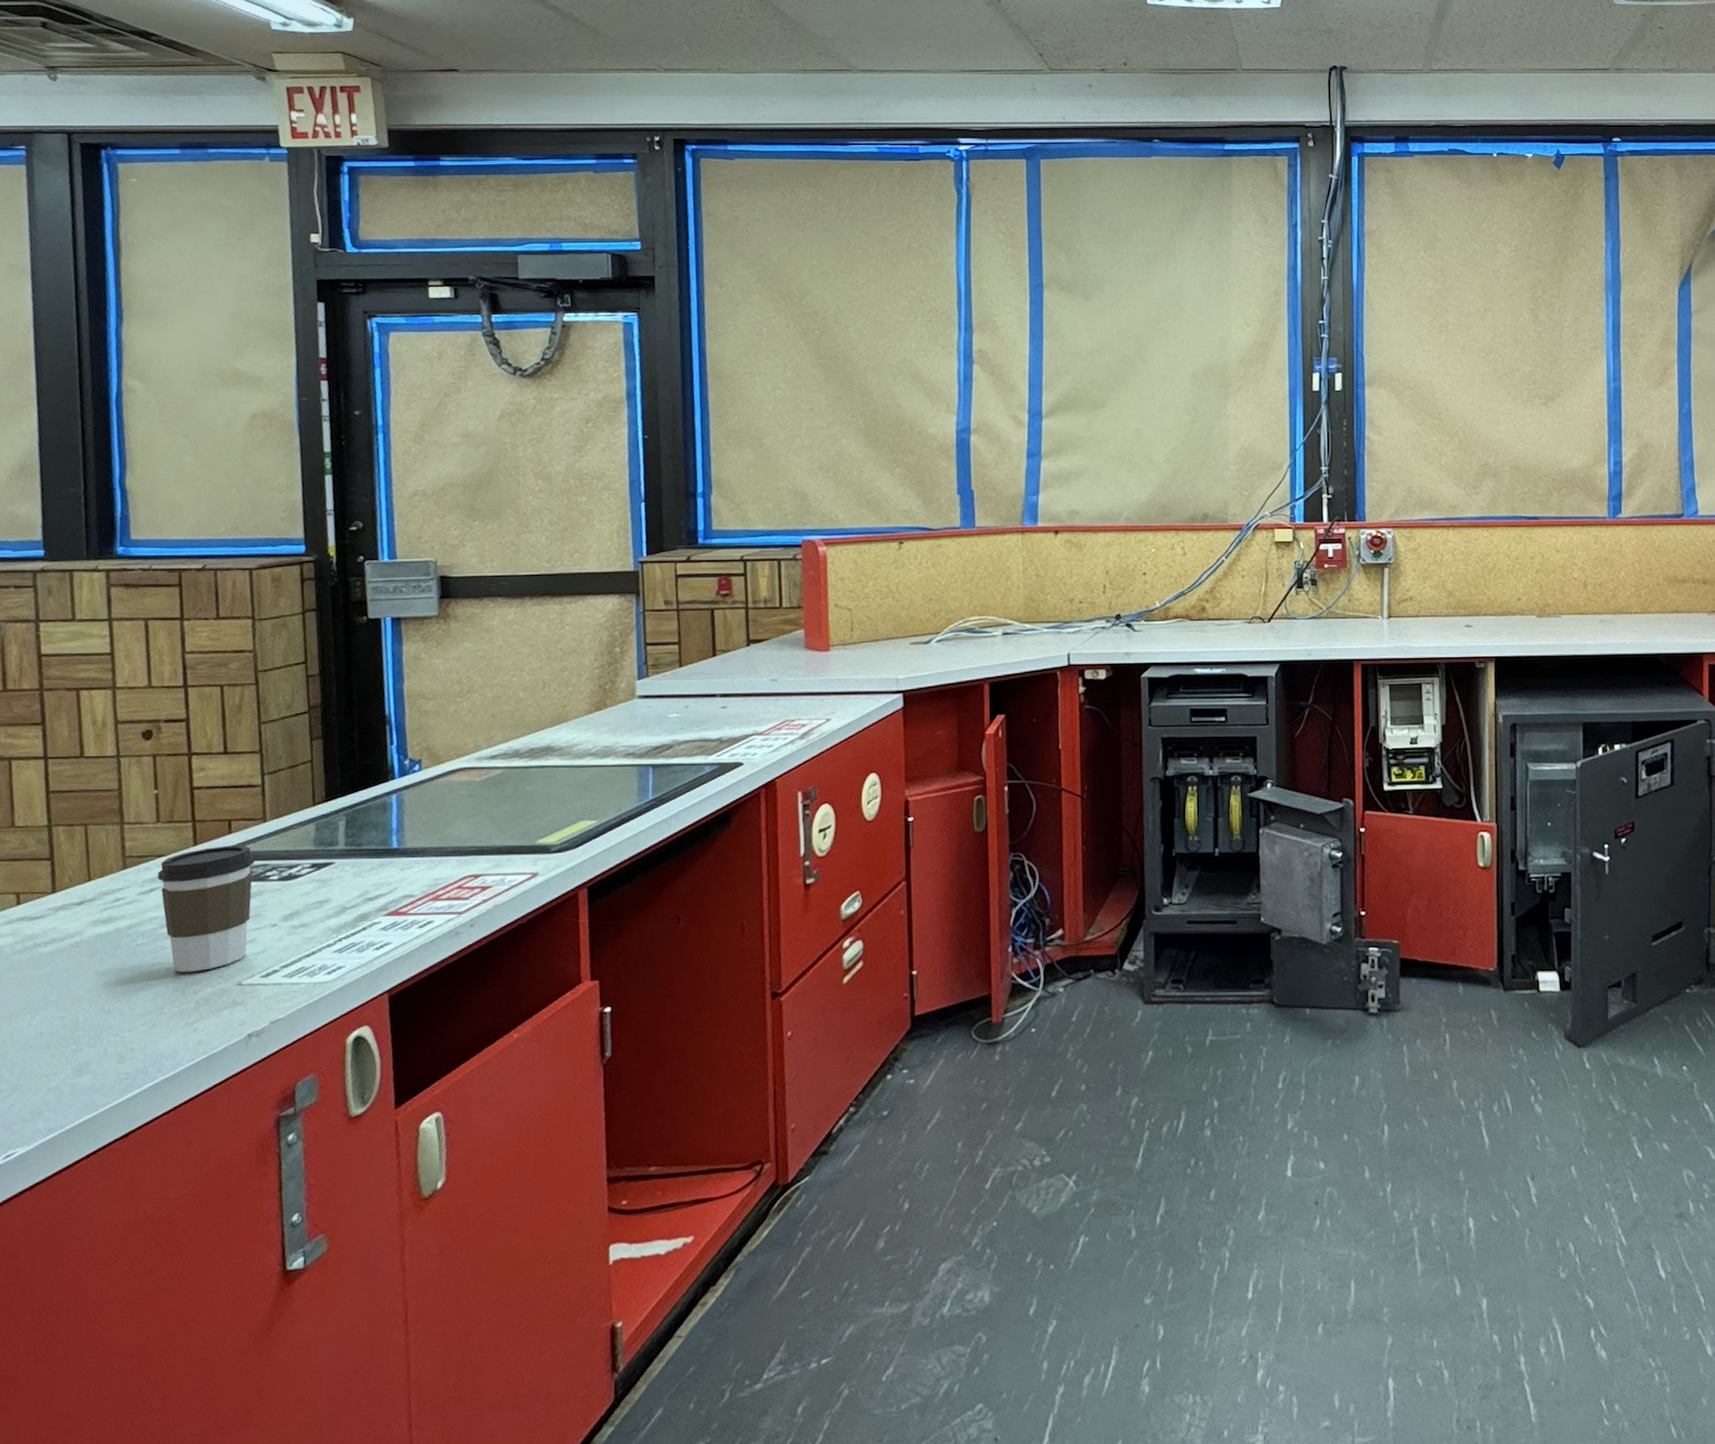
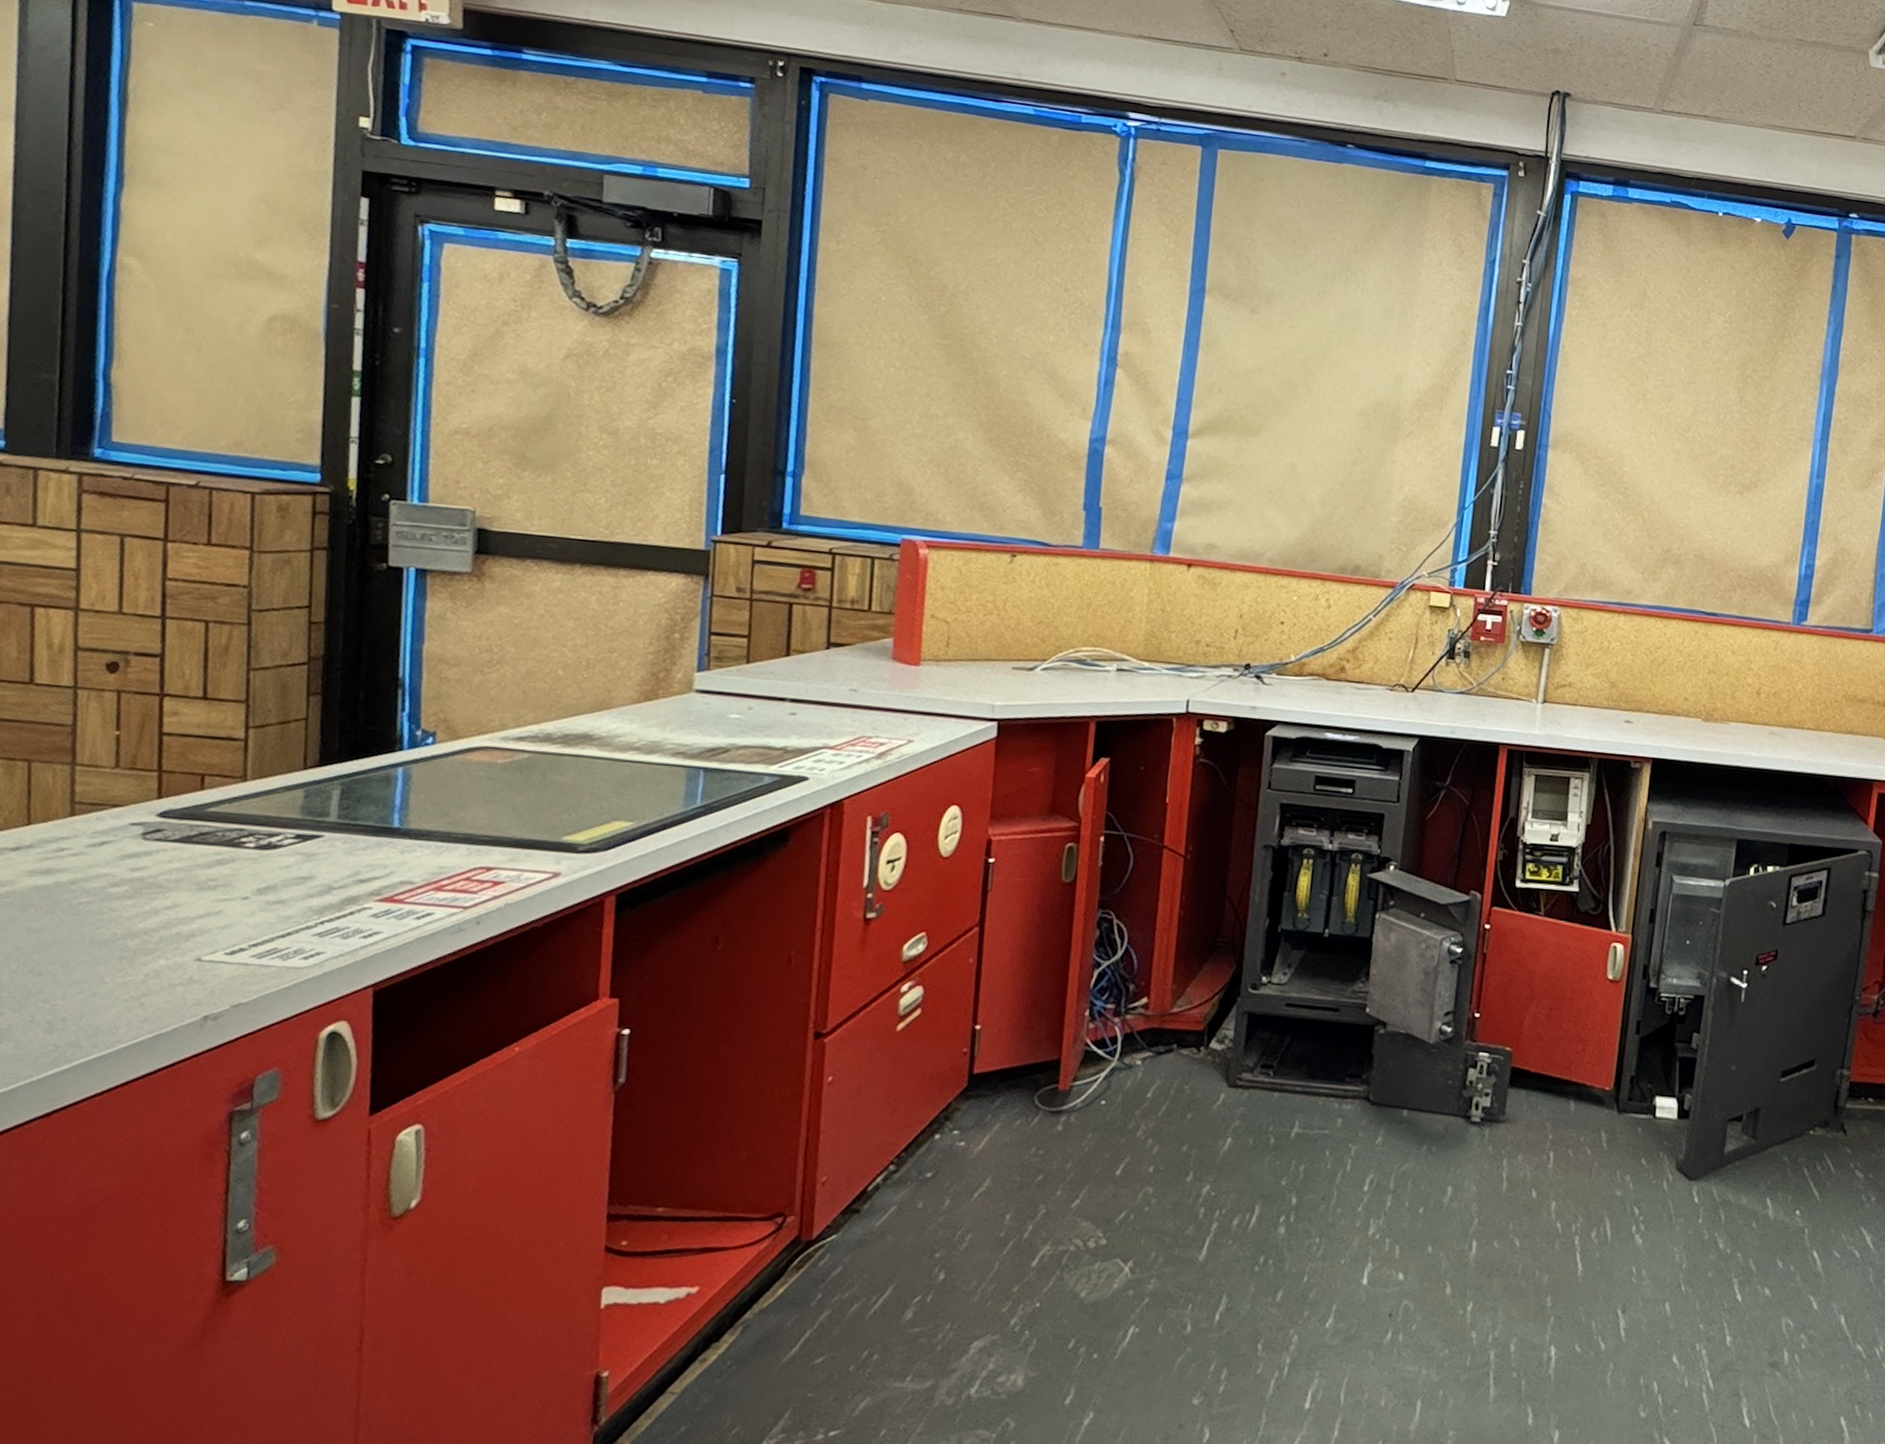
coffee cup: present [157,845,255,973] -> none [111,802,230,941]

